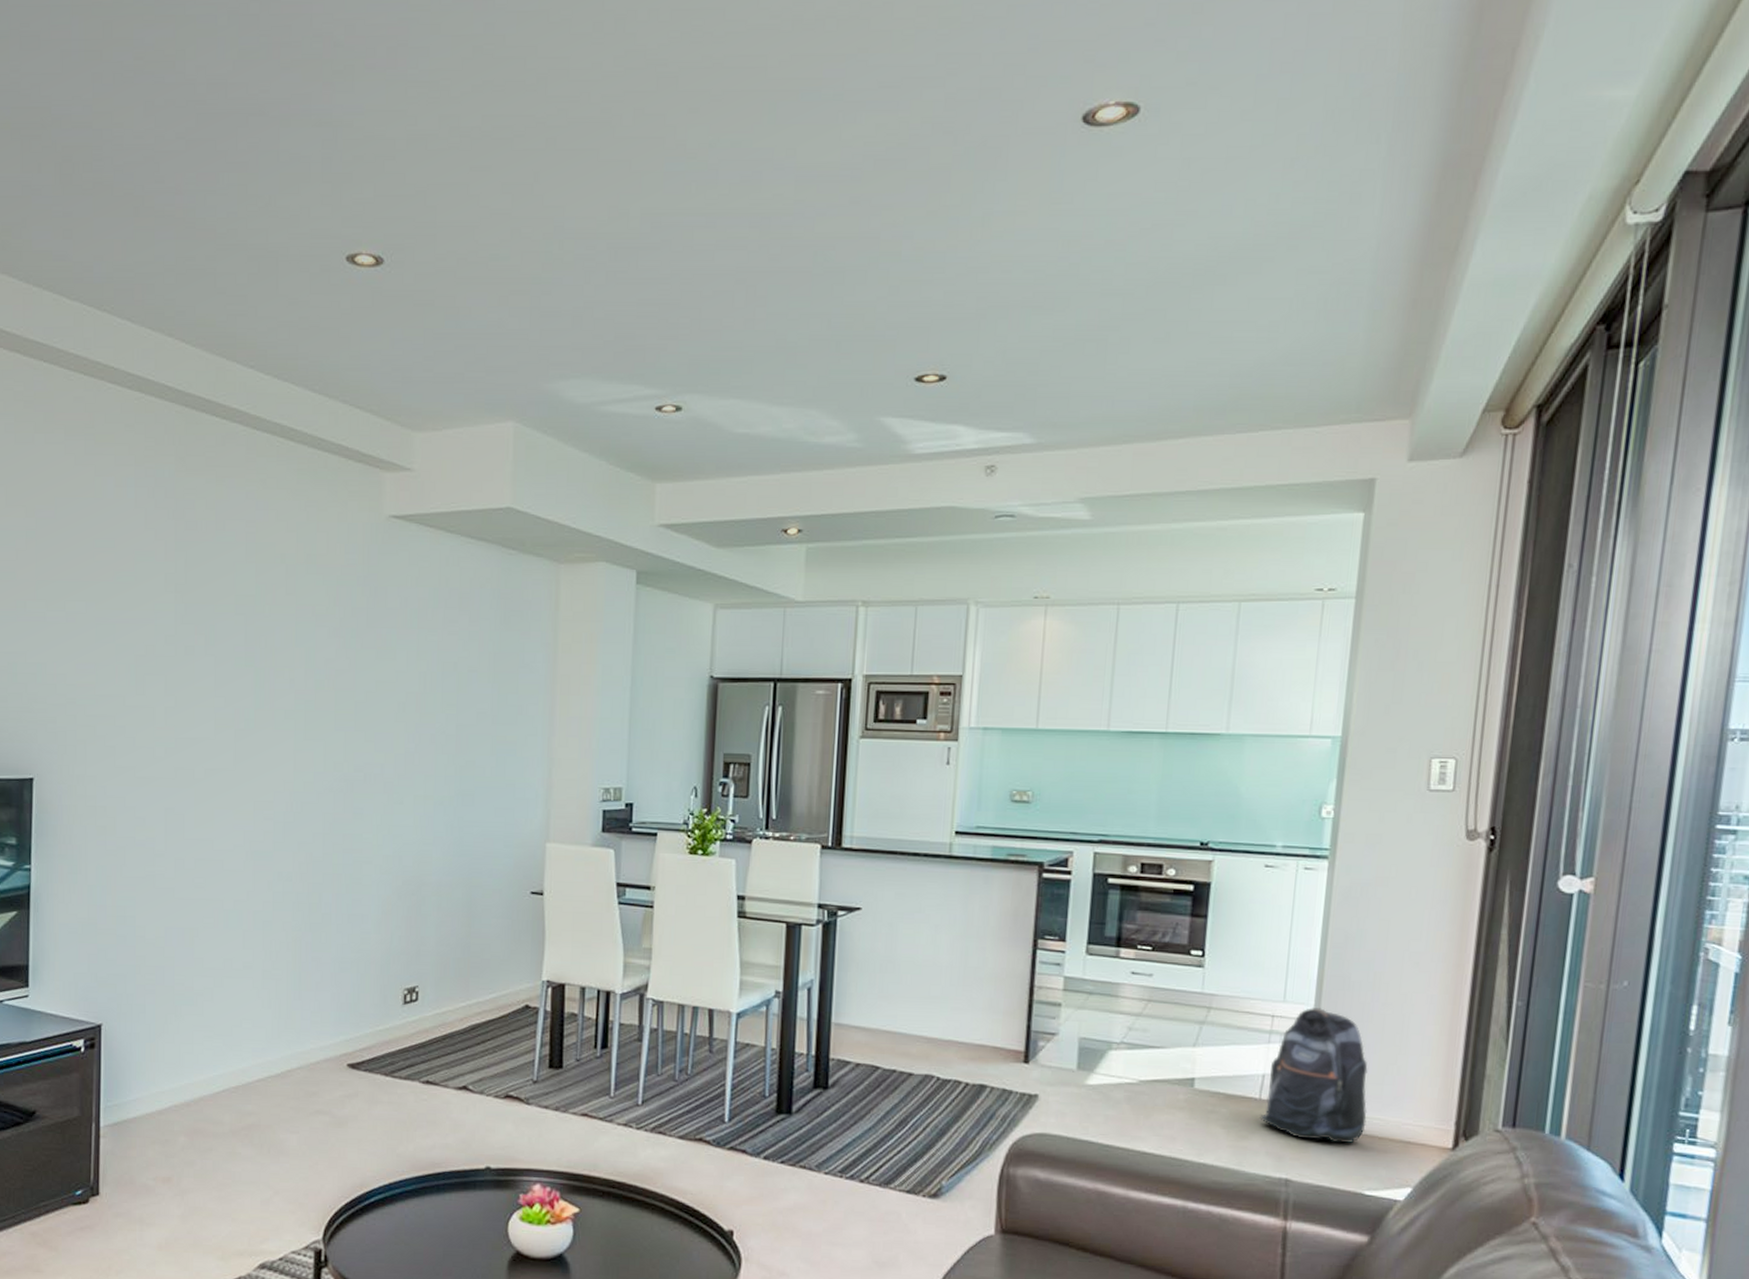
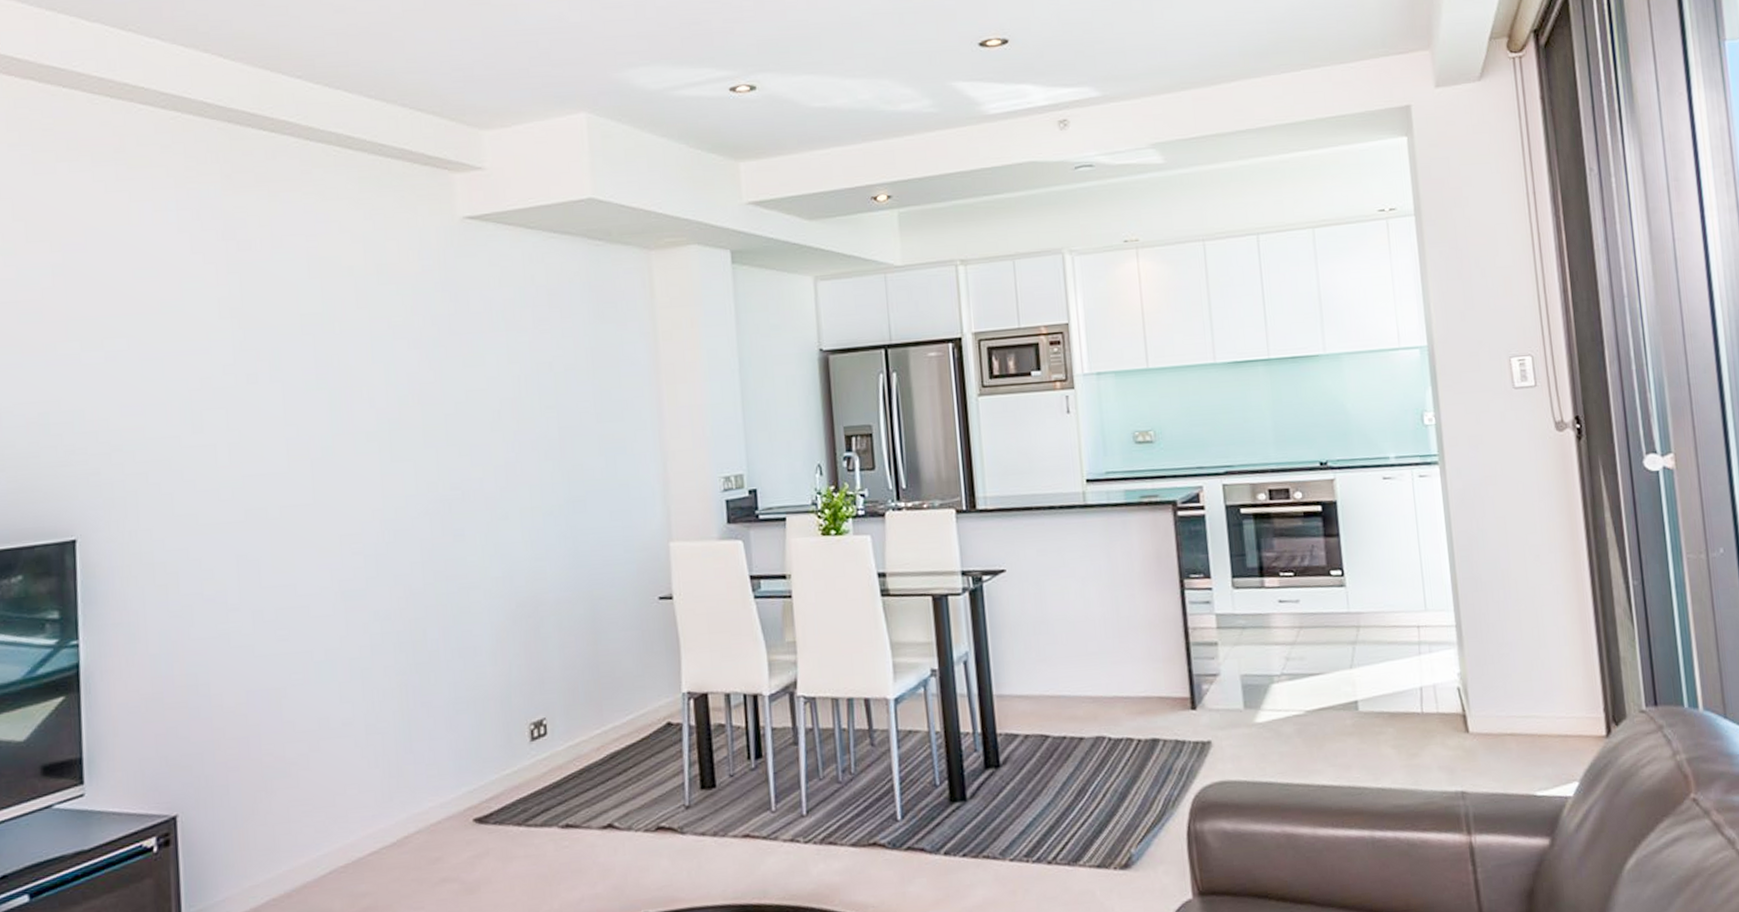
backpack: present [1260,1006,1368,1144] -> none [1425,612,1525,749]

